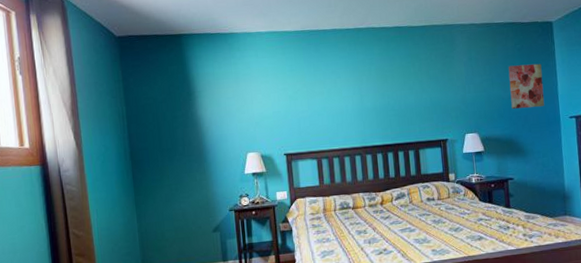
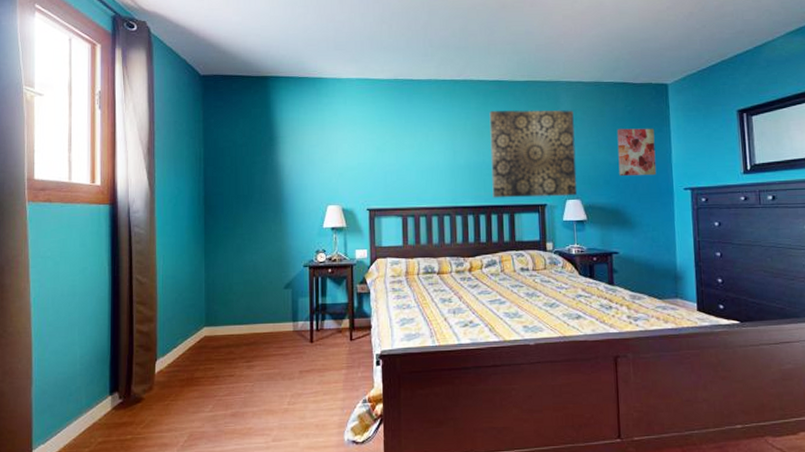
wall art: none [391,51,475,137] -> present [489,110,578,198]

